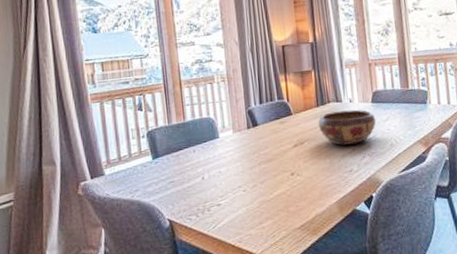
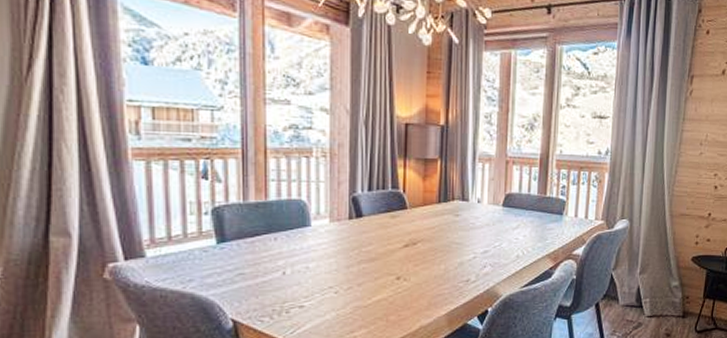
decorative bowl: present [318,109,376,146] -> none [437,211,505,251]

